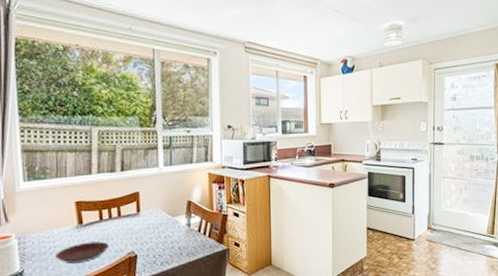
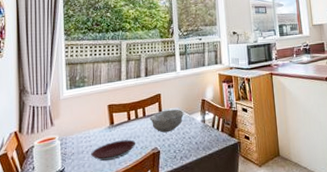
bowl: none [125,210,167,236] -> present [149,109,185,133]

